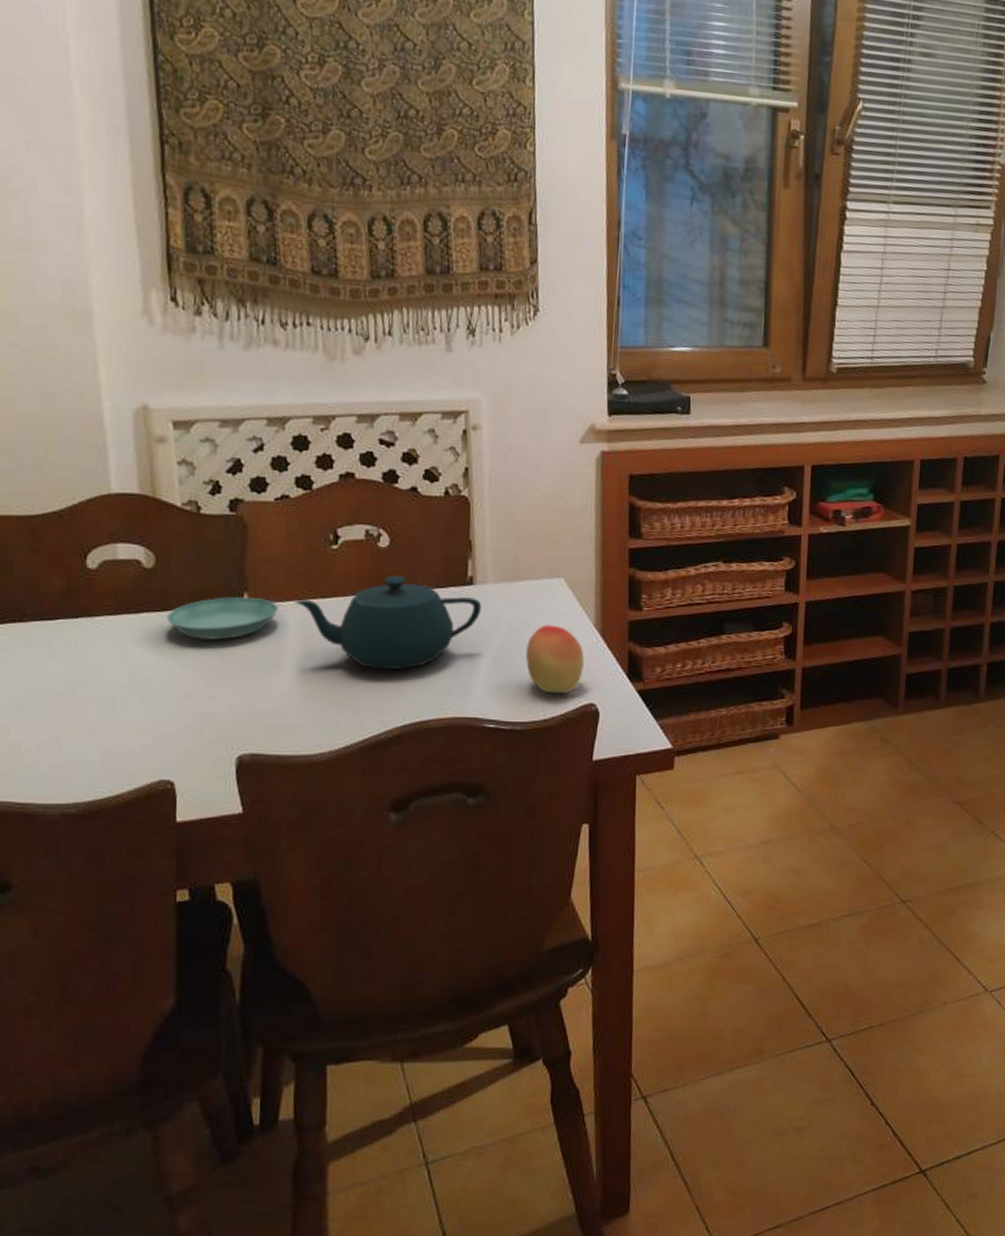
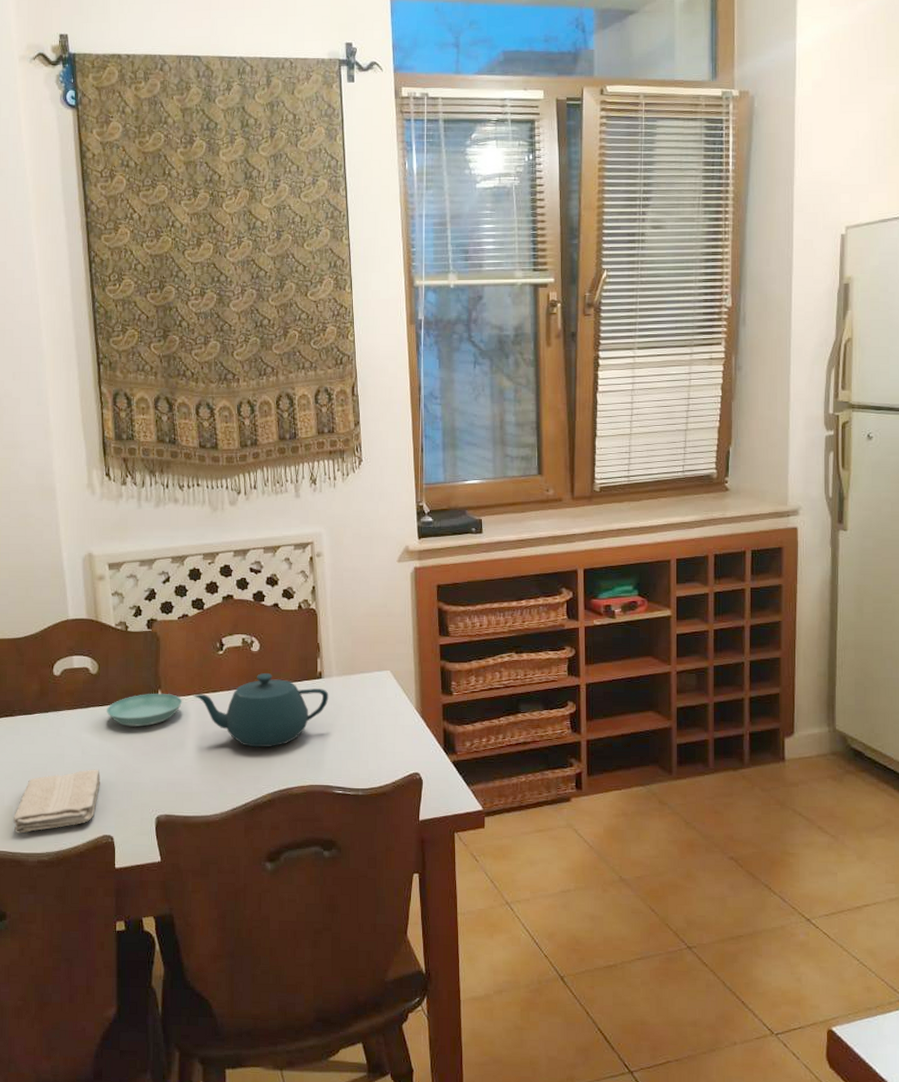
washcloth: none [22,694,156,778] -> present [13,769,100,833]
fruit: present [526,624,584,694] -> none [364,709,409,765]

